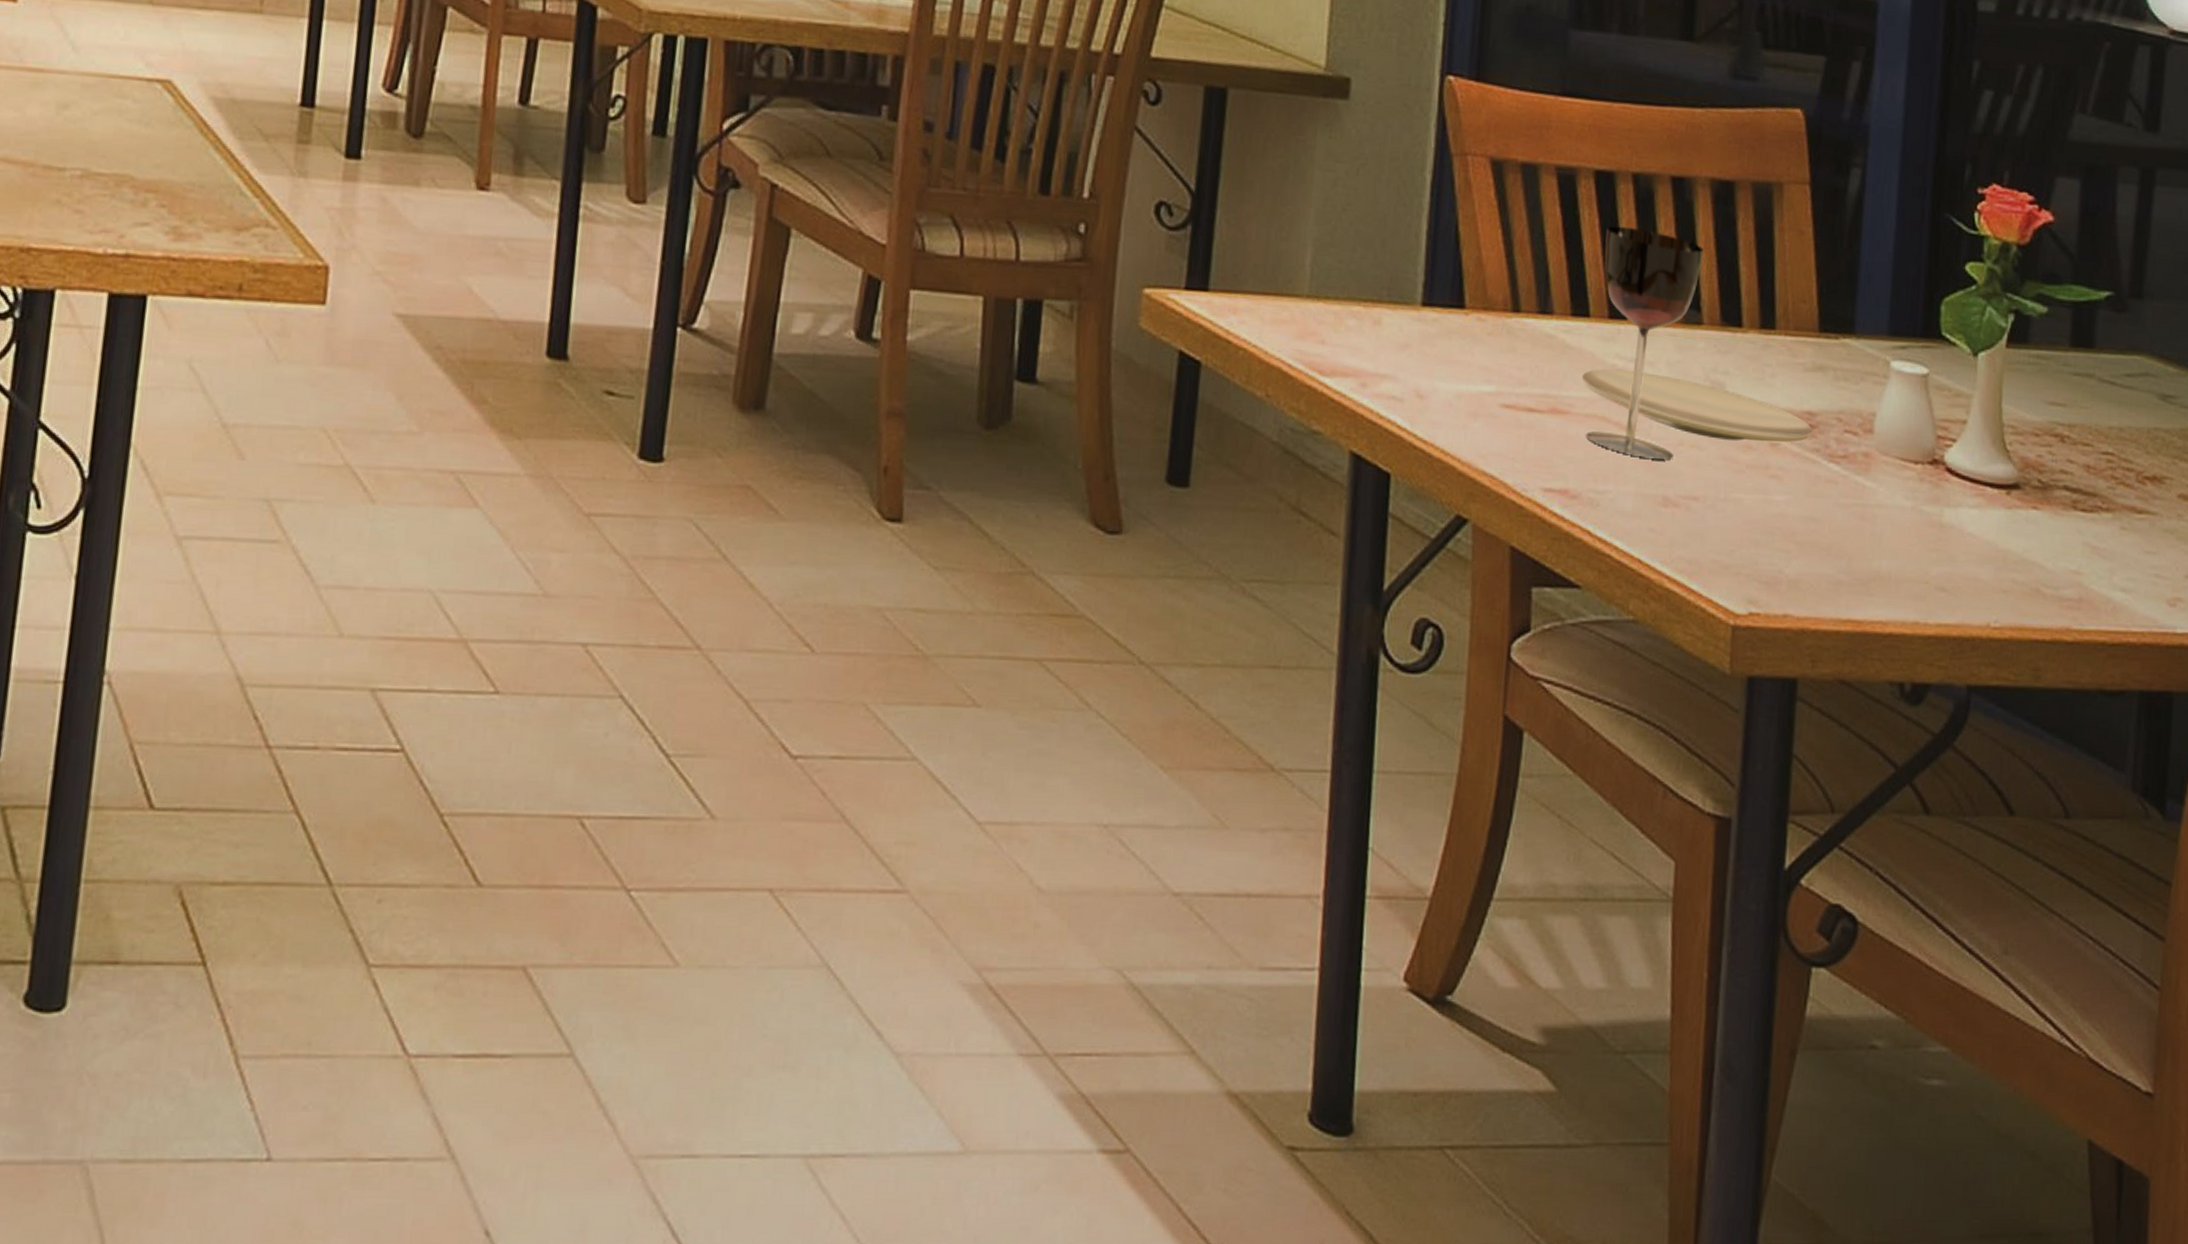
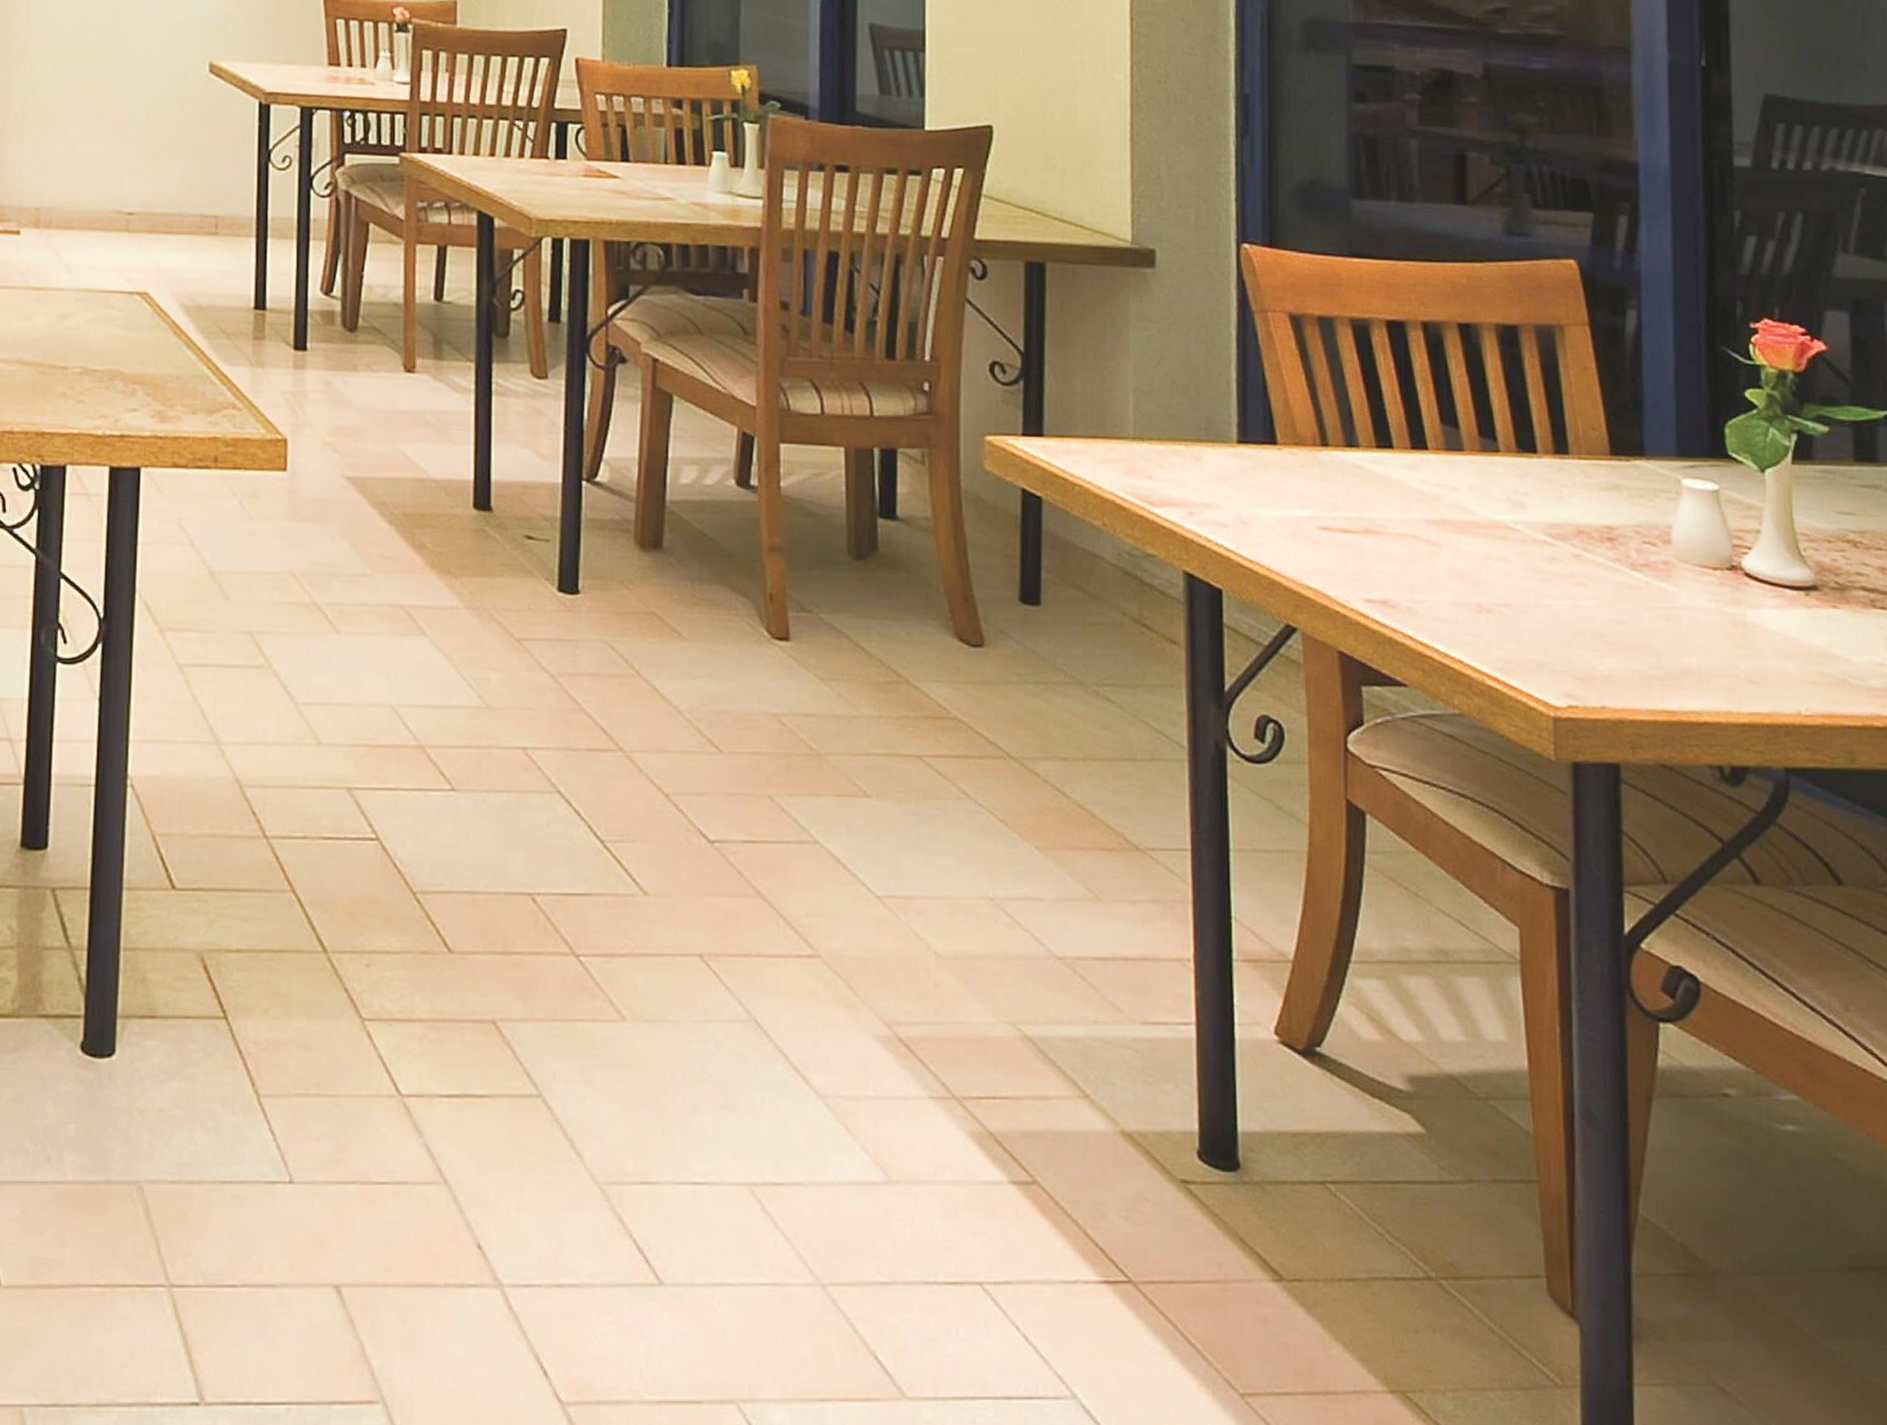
plate: present [1581,368,1813,442] -> none [1390,493,1613,554]
wineglass: present [1586,226,1704,459] -> none [1400,368,1494,571]

